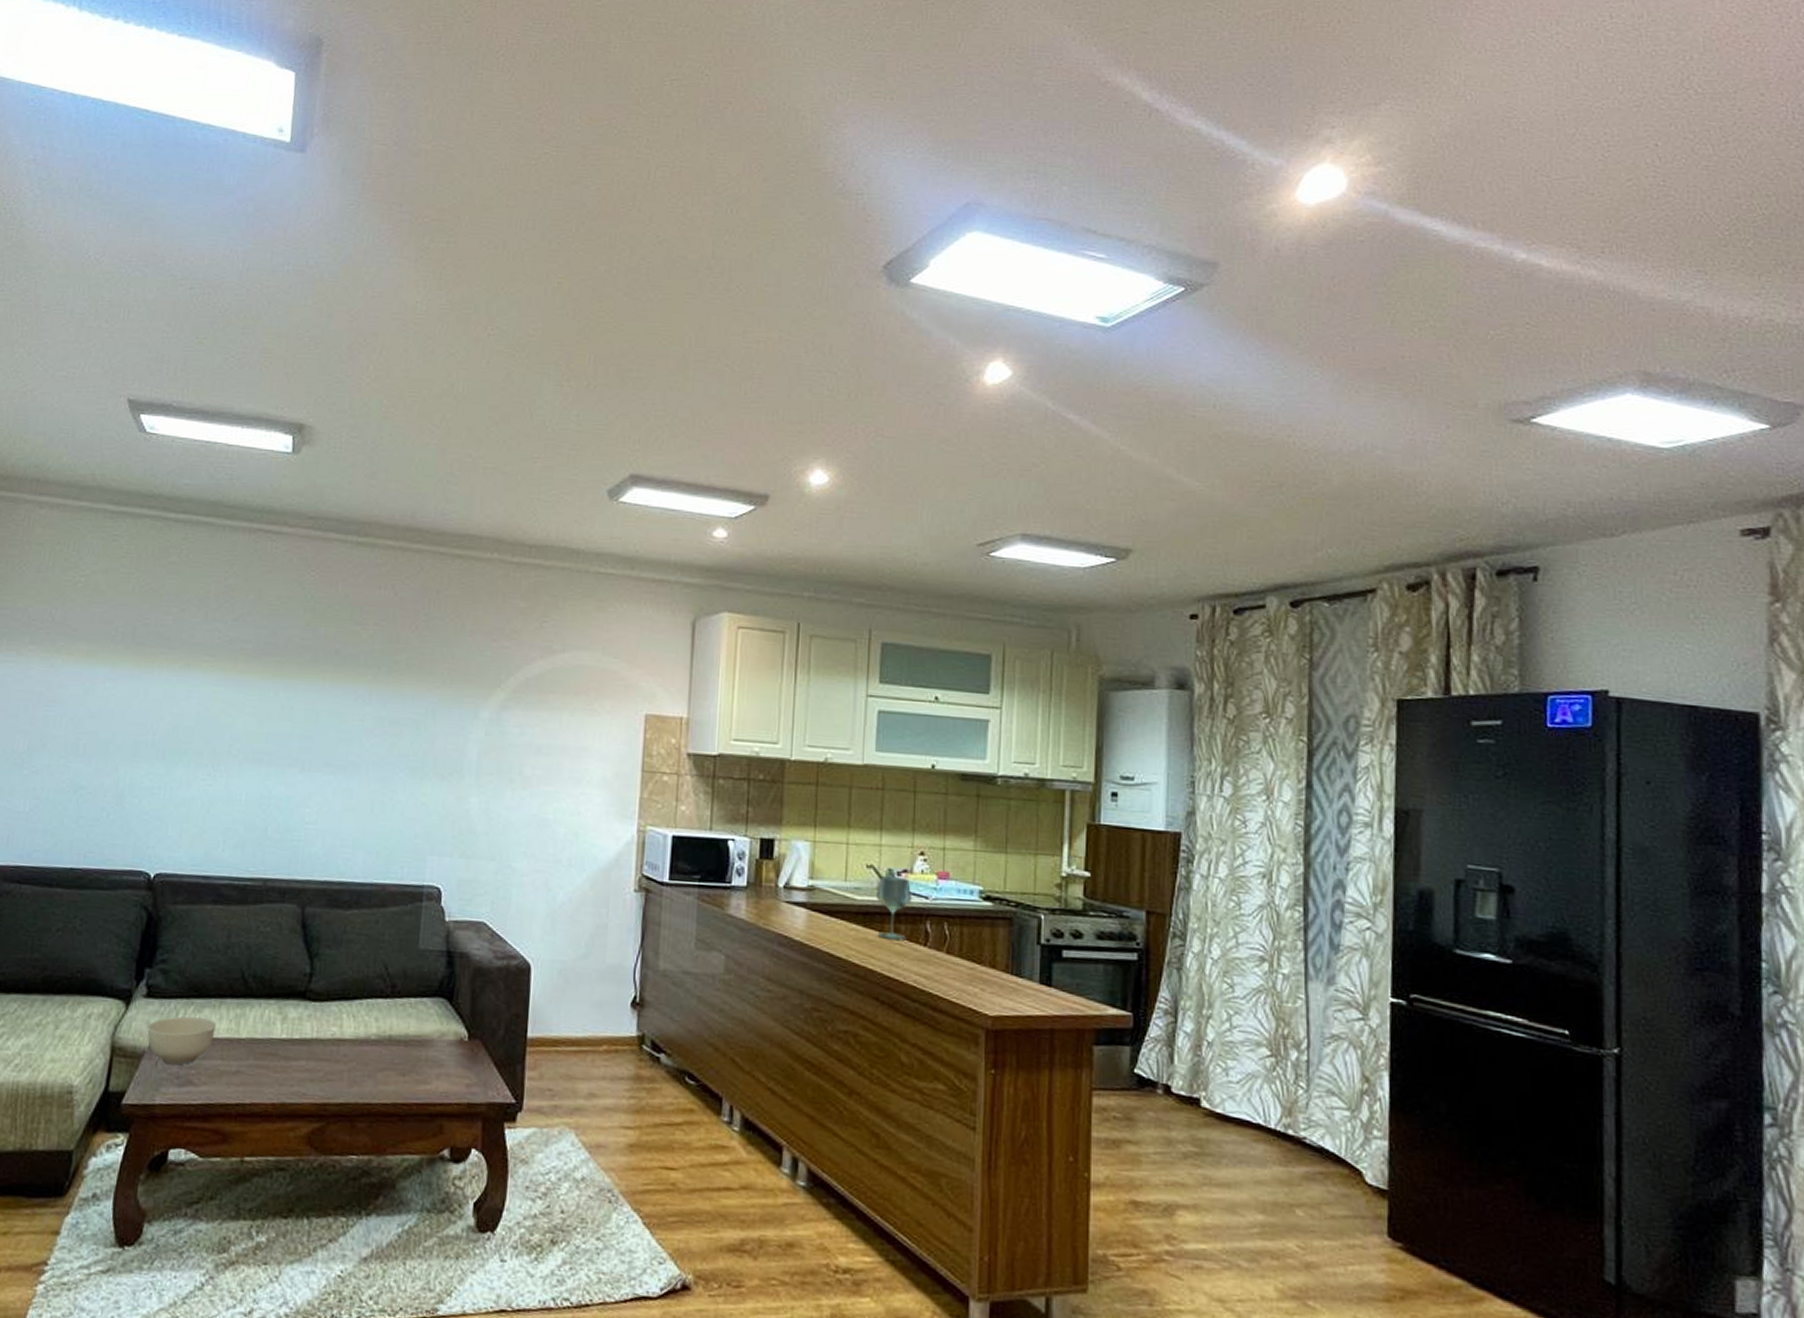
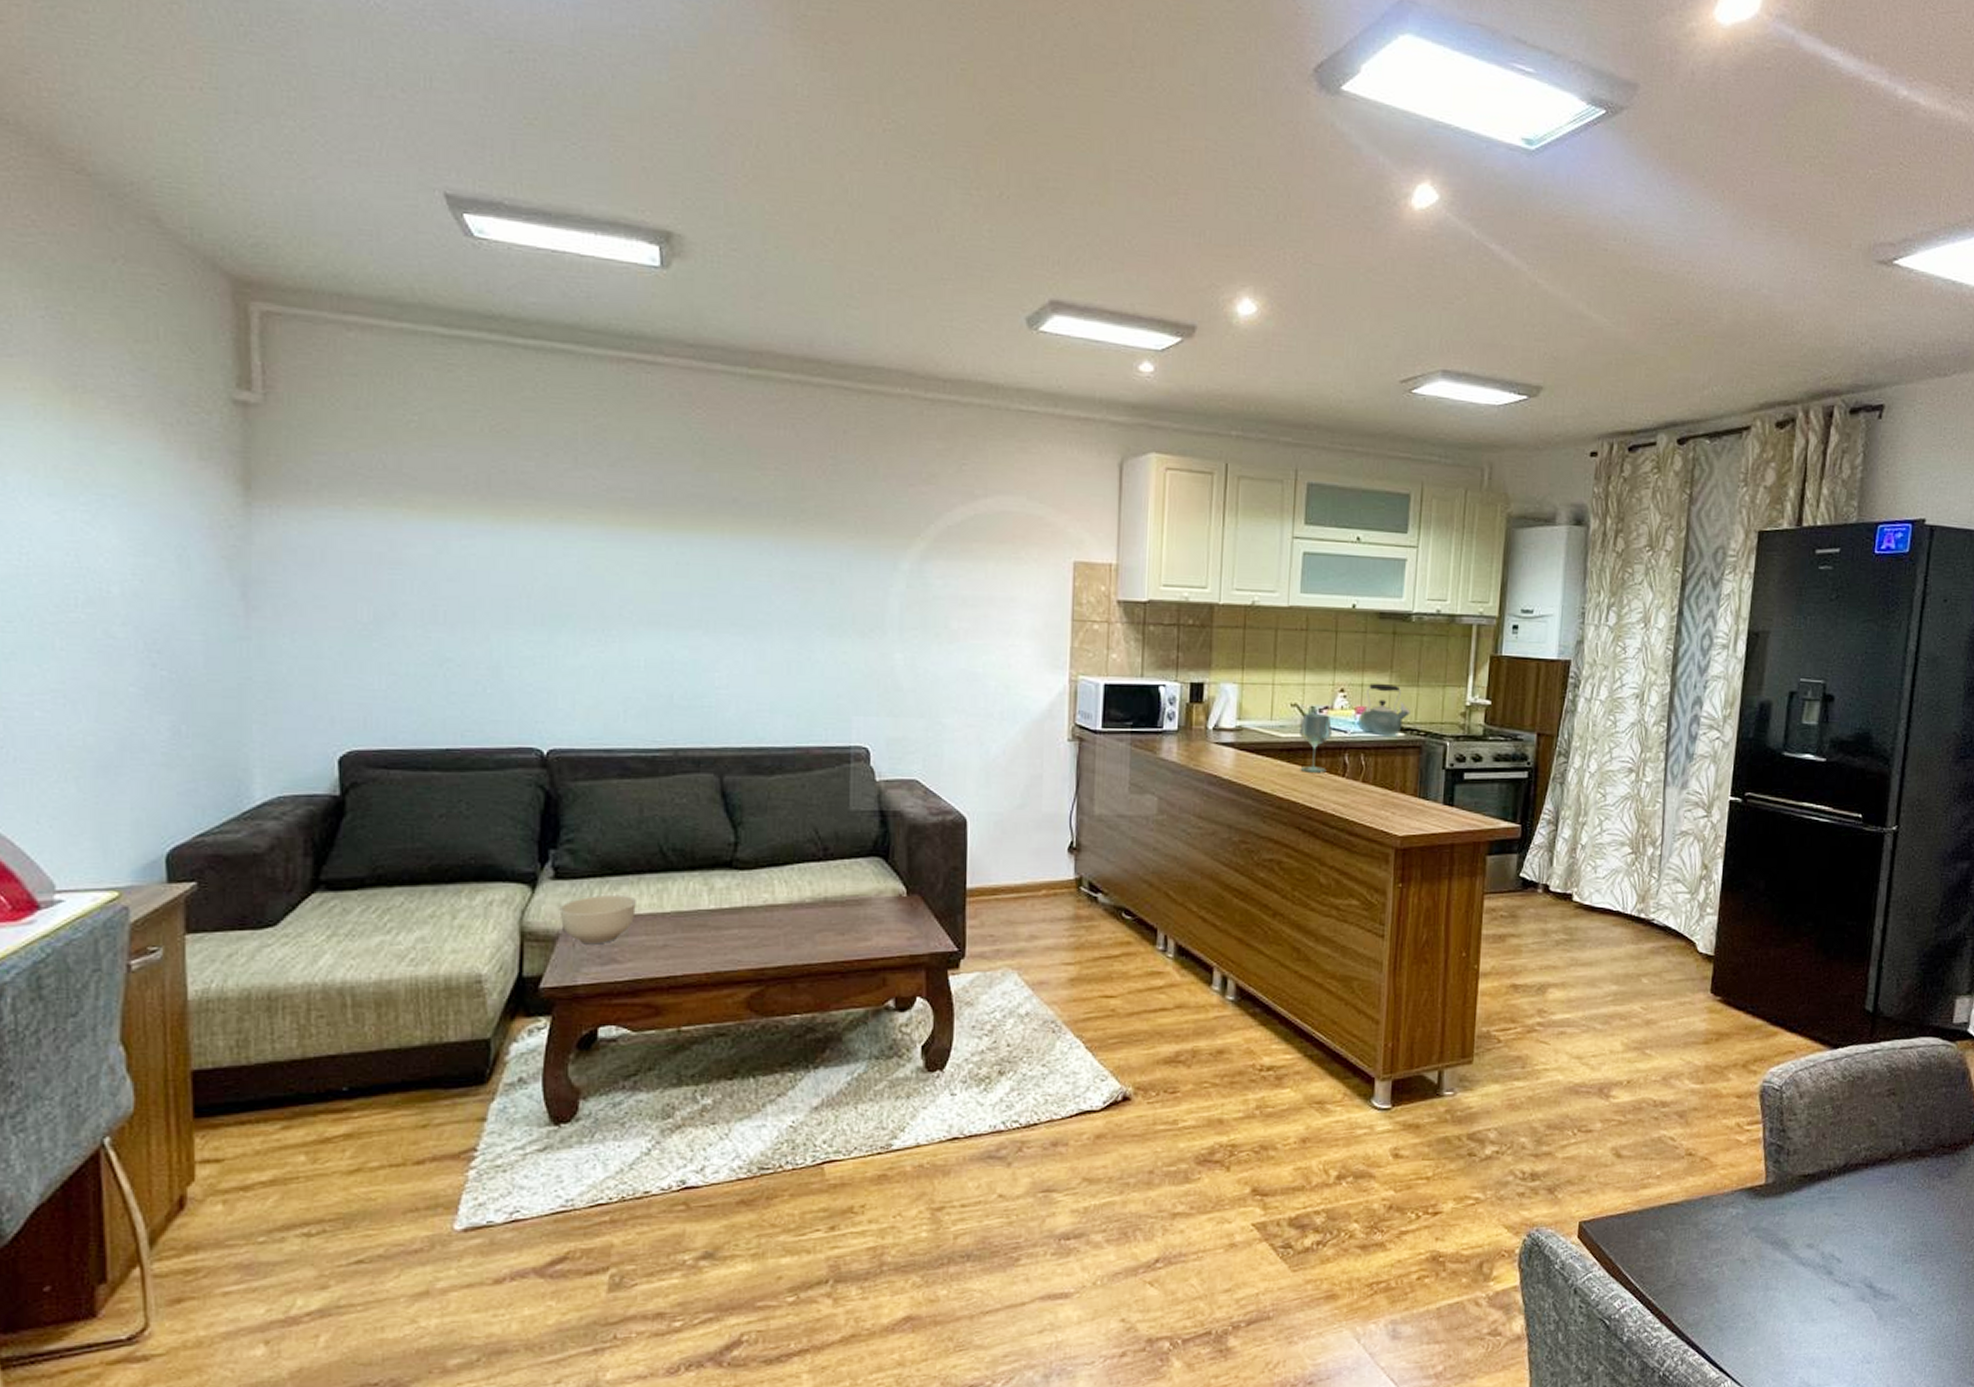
kettle: none [940,848,998,906] -> present [1358,684,1410,736]

